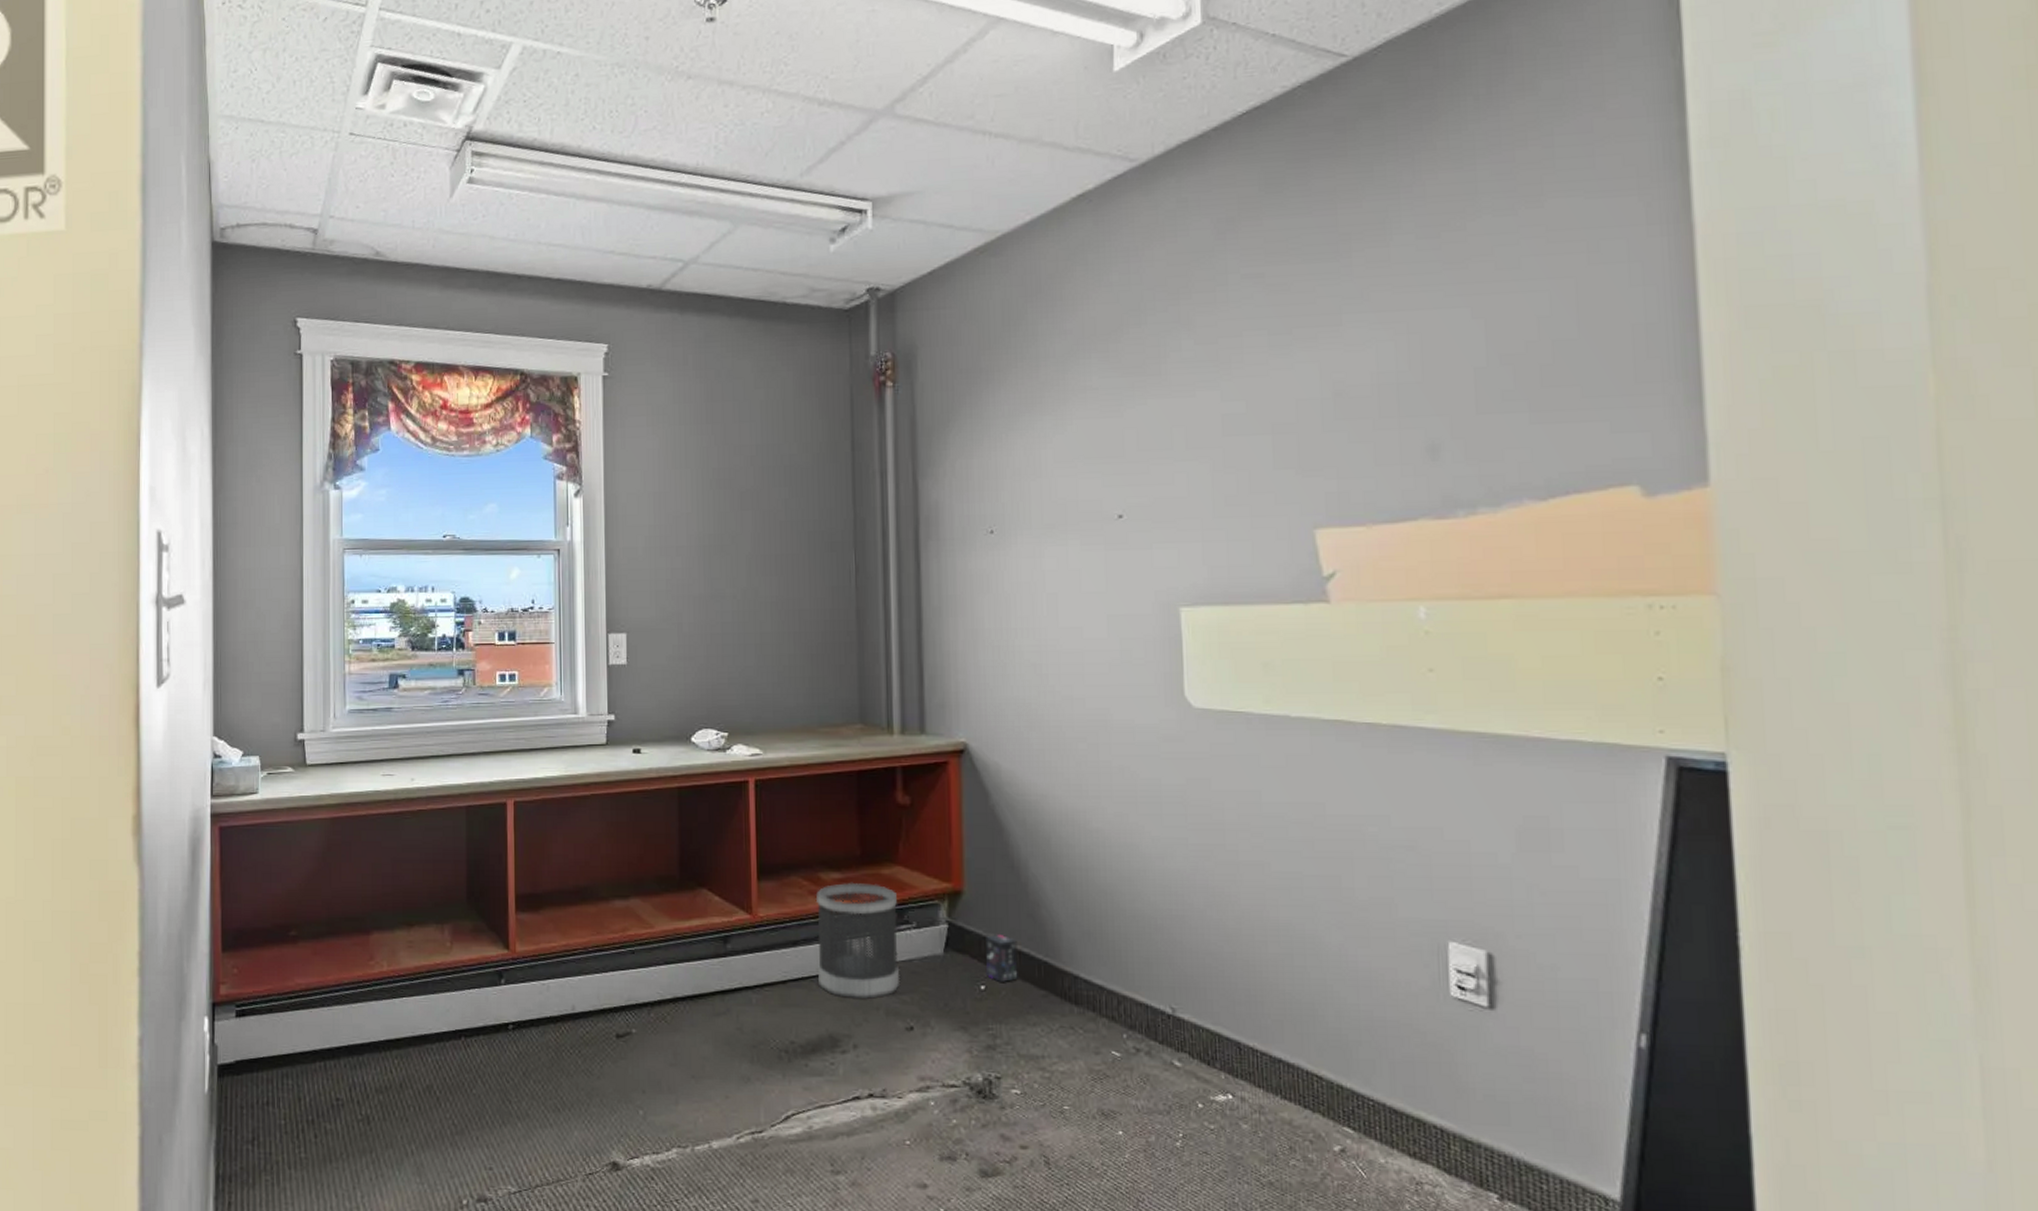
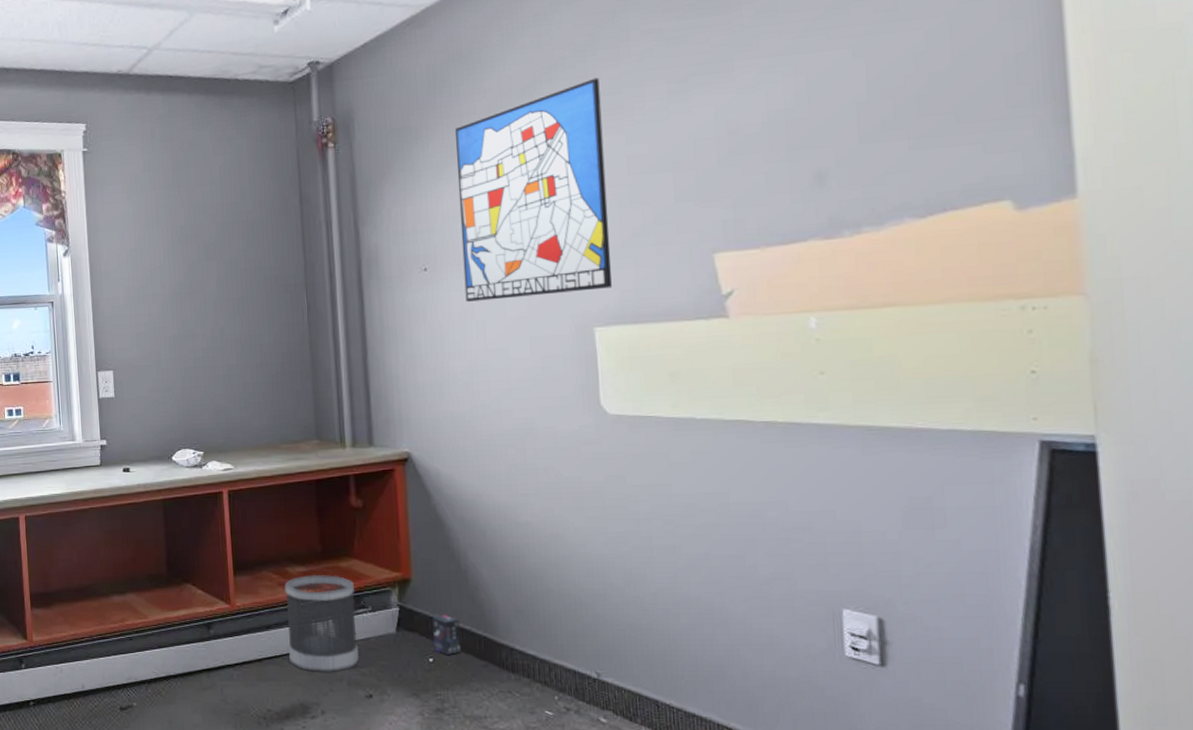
wall art: none [1031,324,1201,571] -> present [455,77,612,302]

